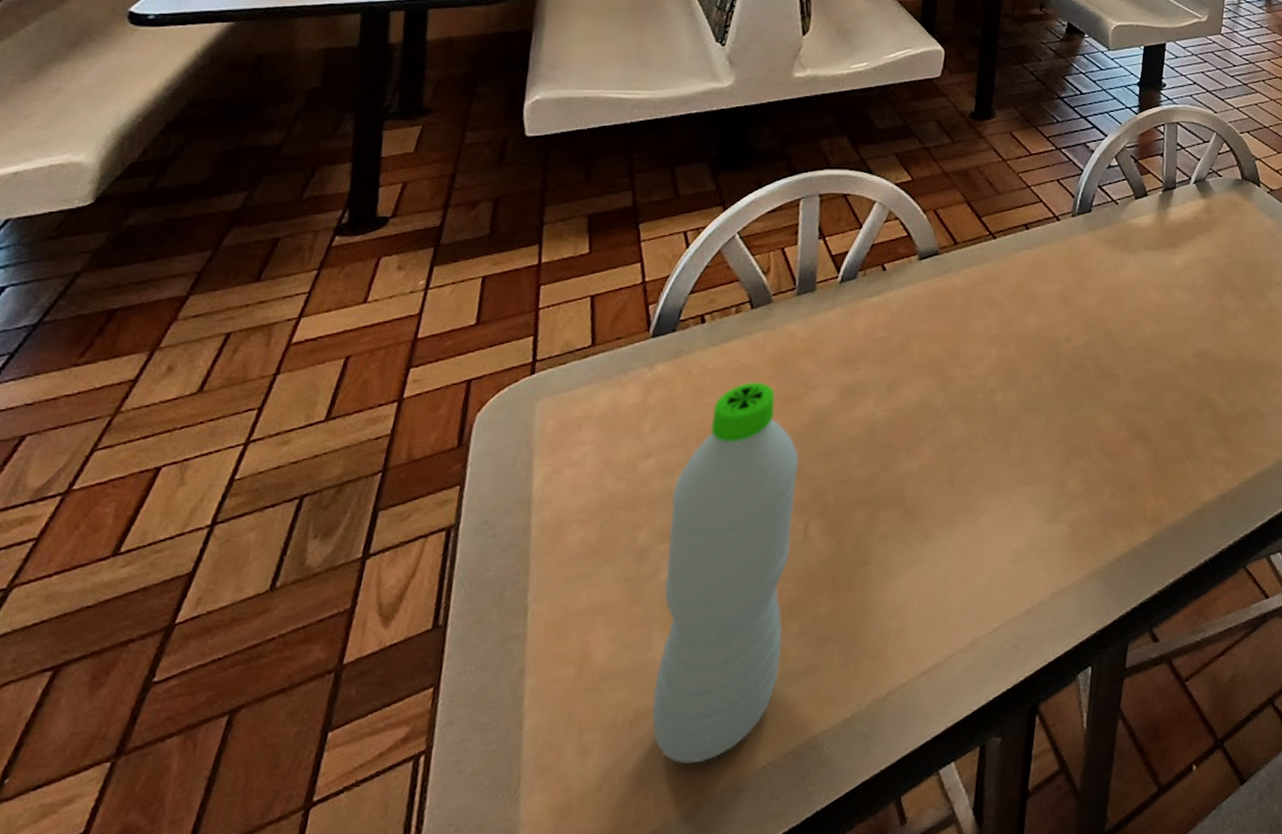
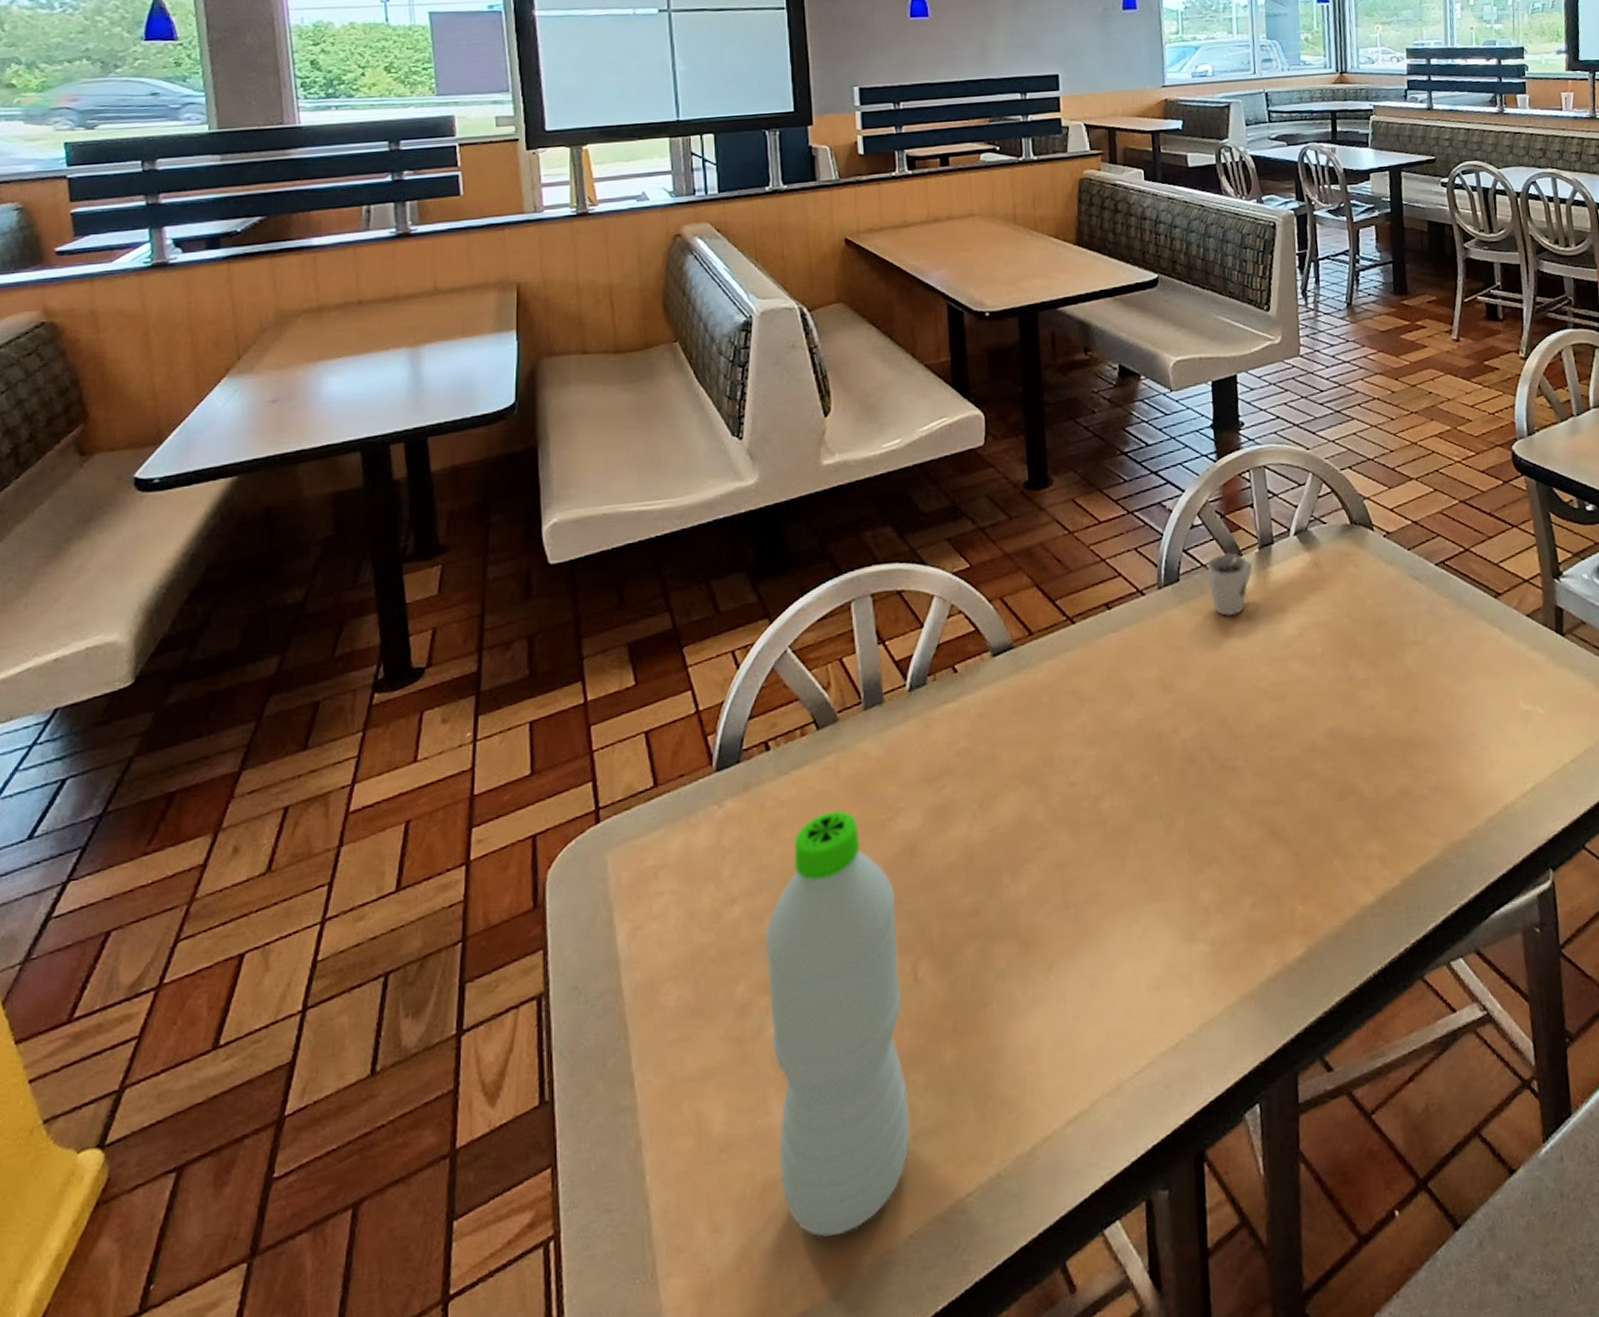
cup: none [1115,193,1156,247] -> present [1207,553,1253,617]

